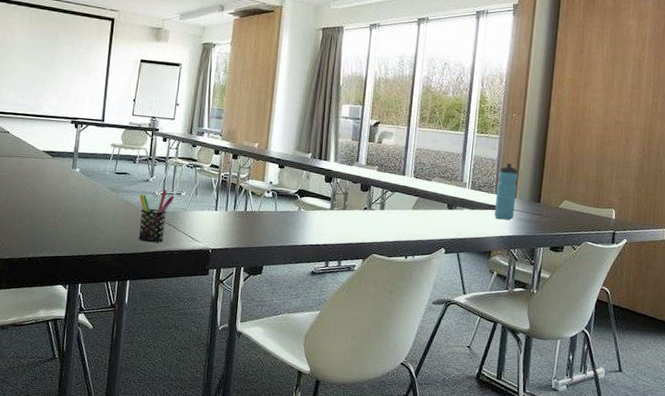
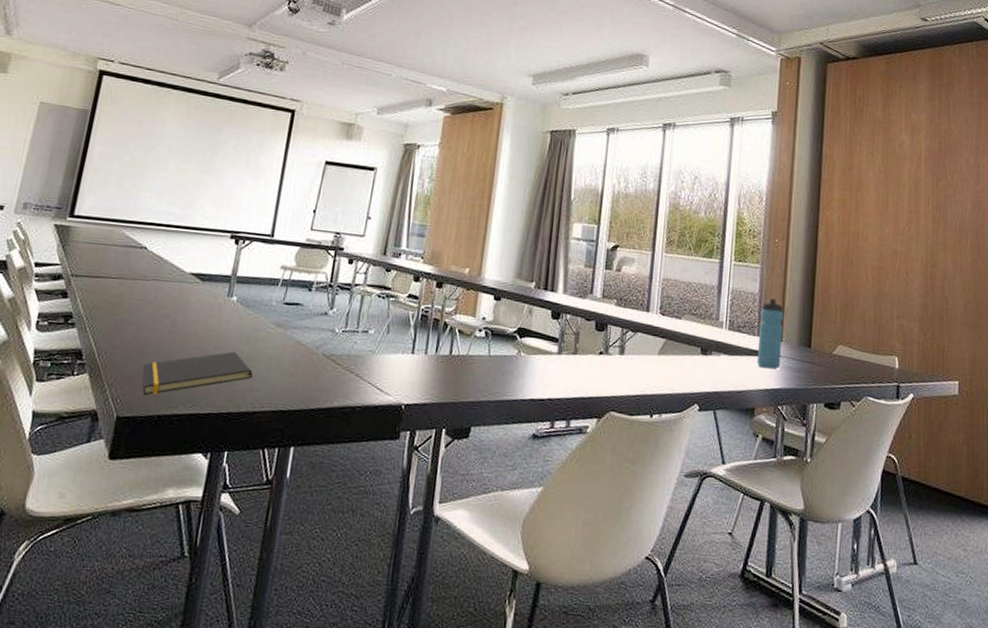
notepad: none [14,210,95,243] -> present [142,351,253,395]
pen holder: present [138,189,175,243] -> none [309,325,360,396]

